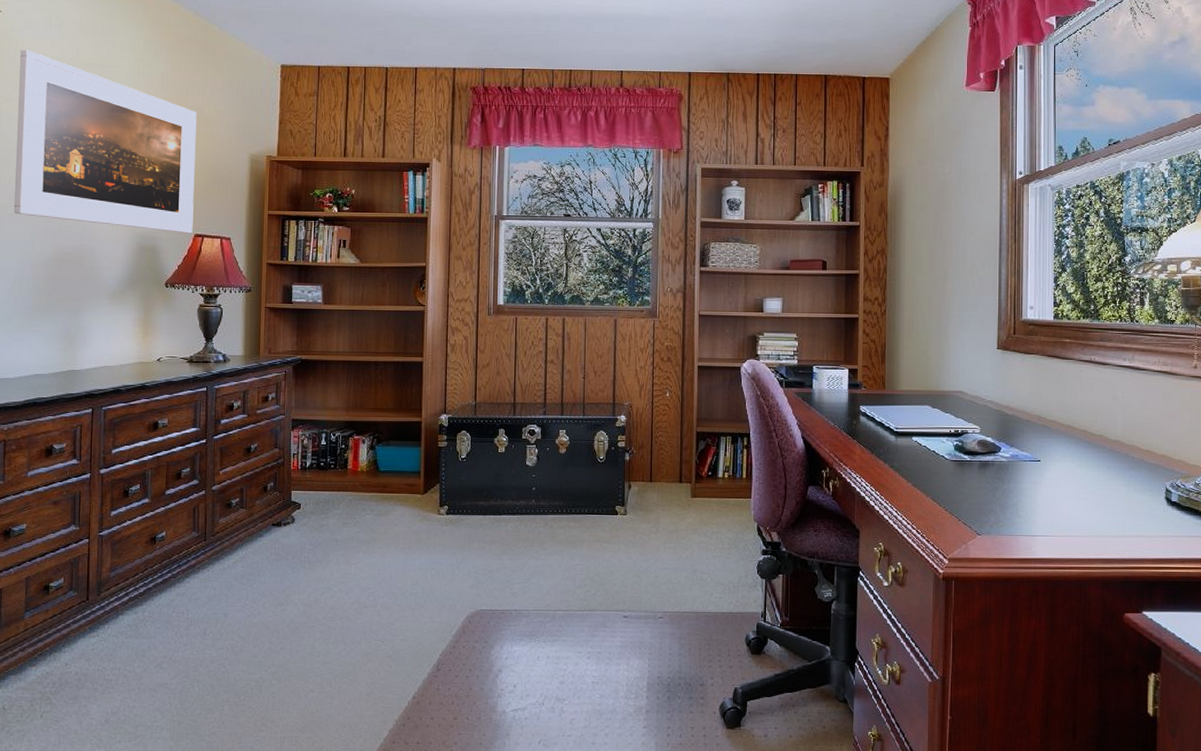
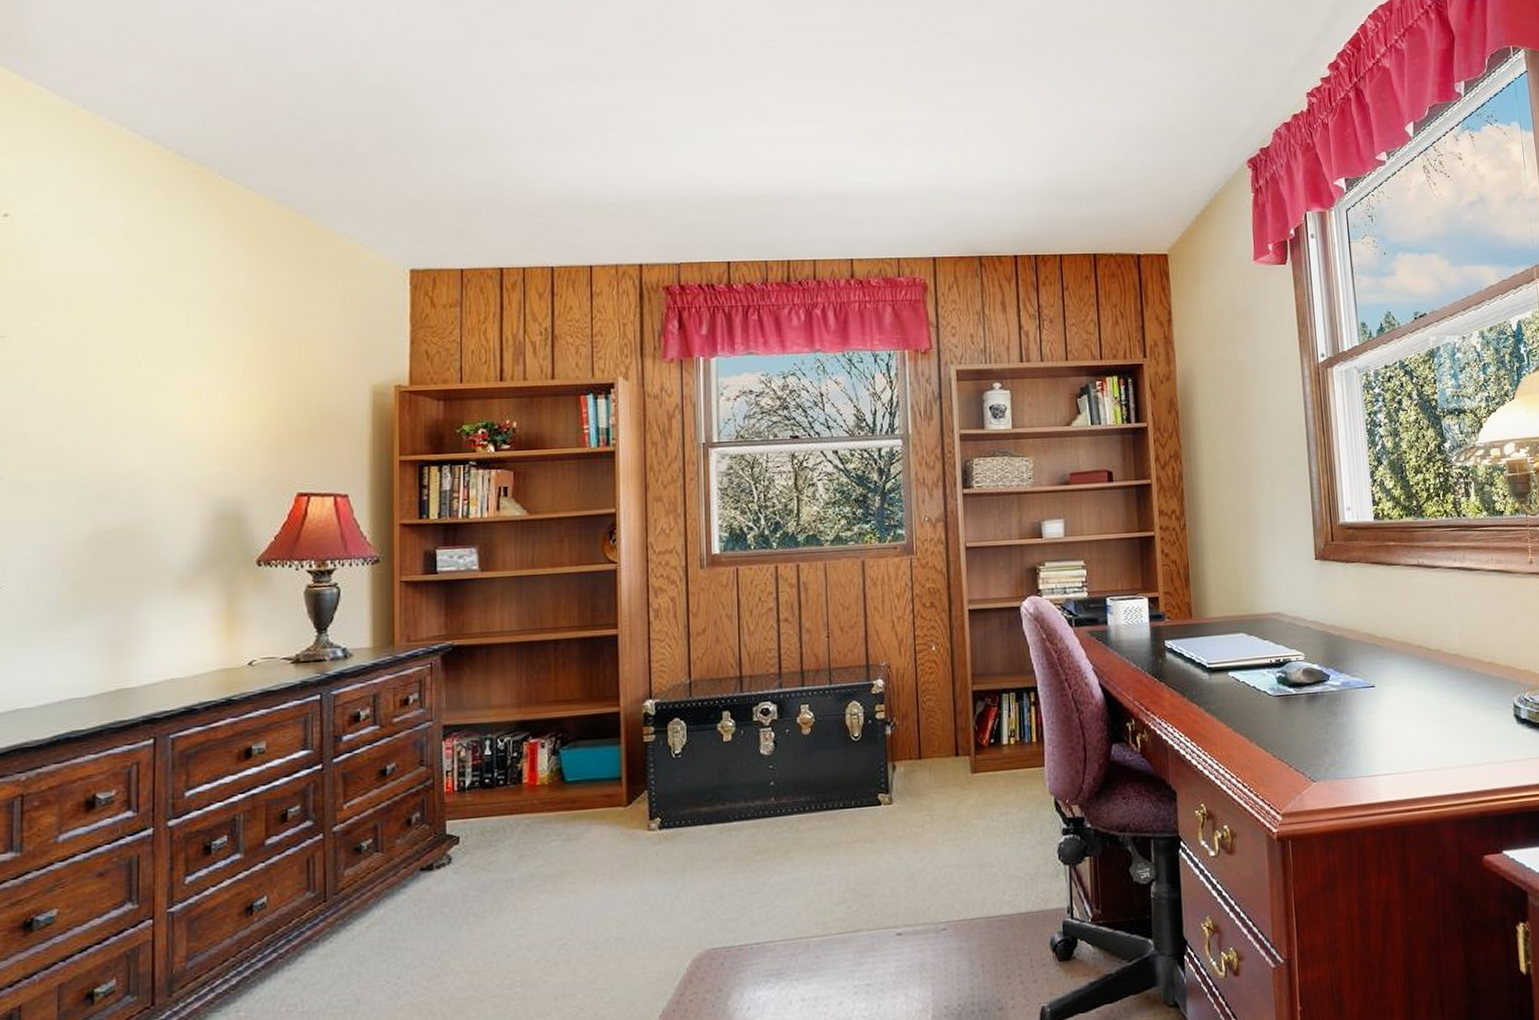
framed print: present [13,50,197,234] -> none [30,264,295,493]

